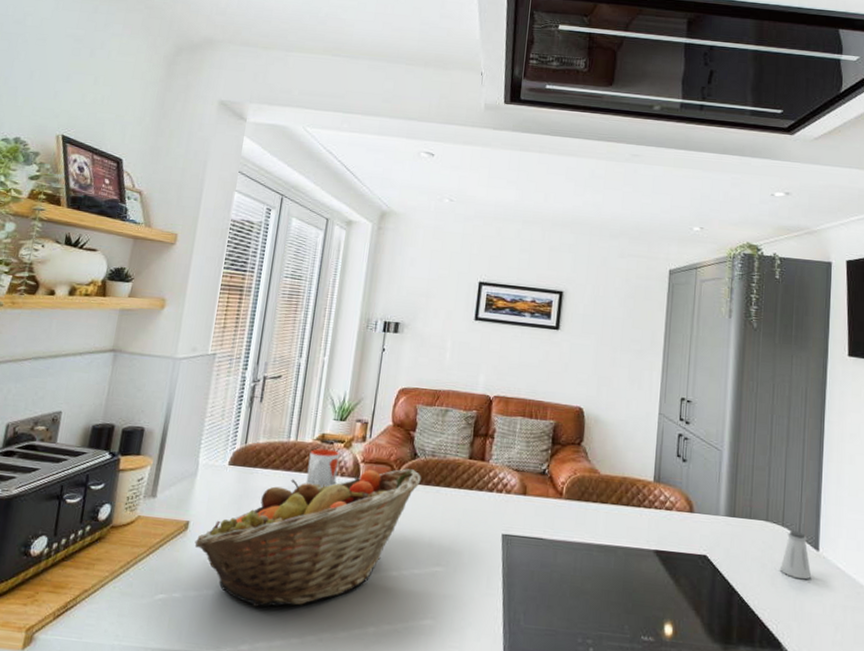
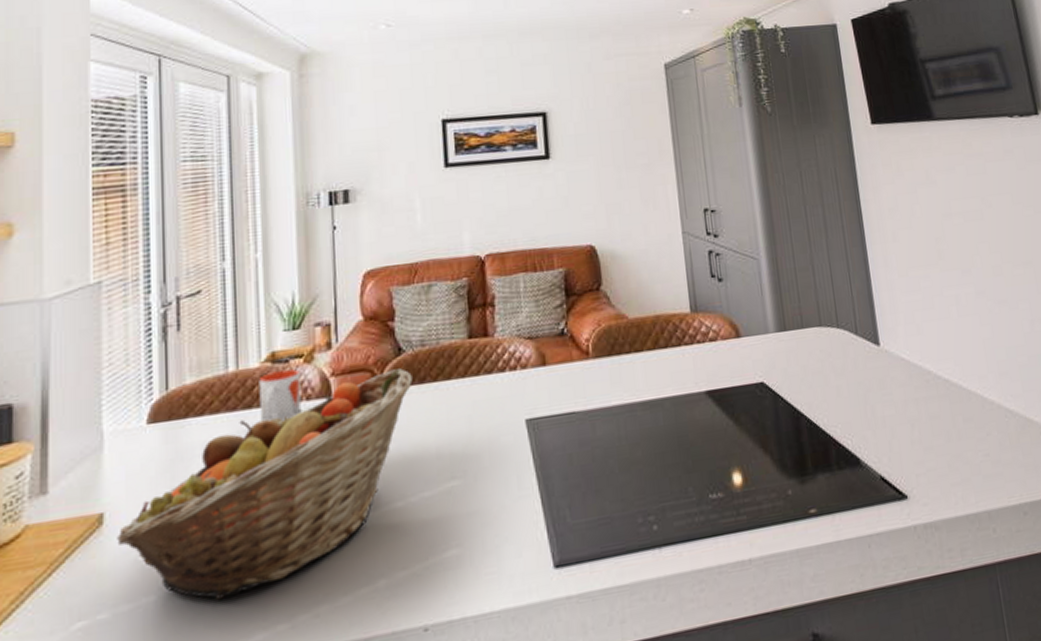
saltshaker: present [780,530,812,580] -> none [843,329,878,383]

